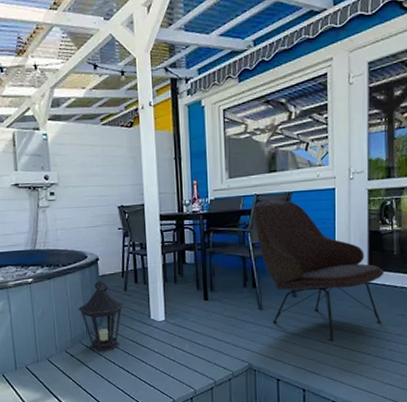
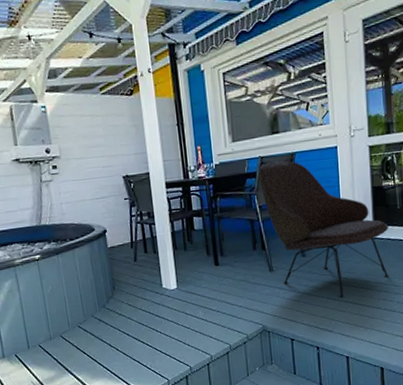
lantern: present [78,280,124,352] -> none [88,252,135,325]

